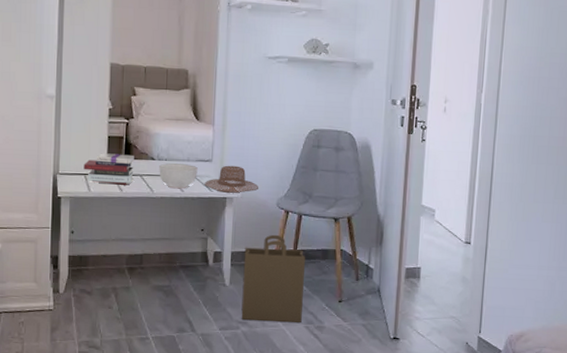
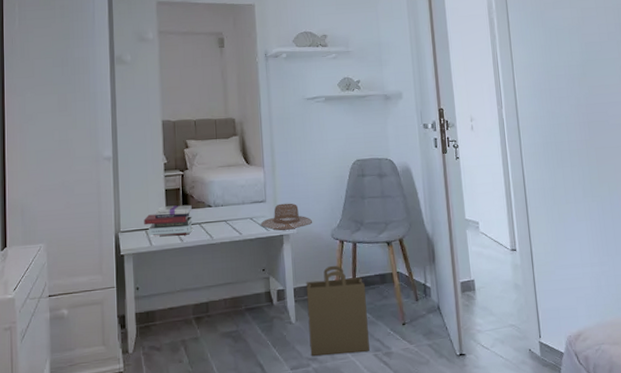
bowl: present [159,163,198,189] -> none [216,207,253,233]

